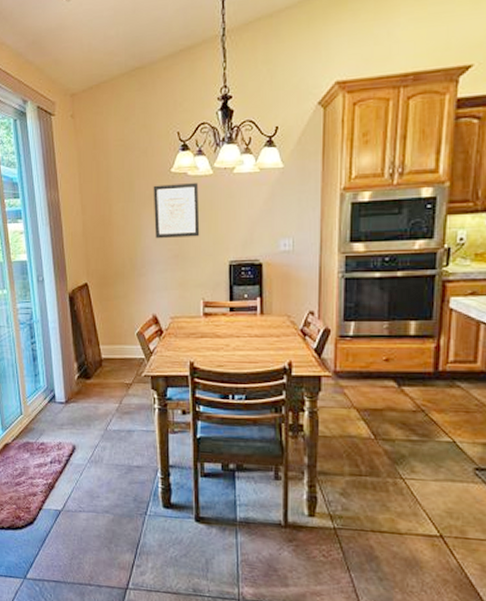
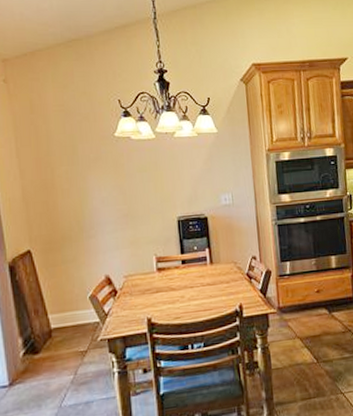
wall art: present [153,183,200,239] -> none [97,146,147,200]

